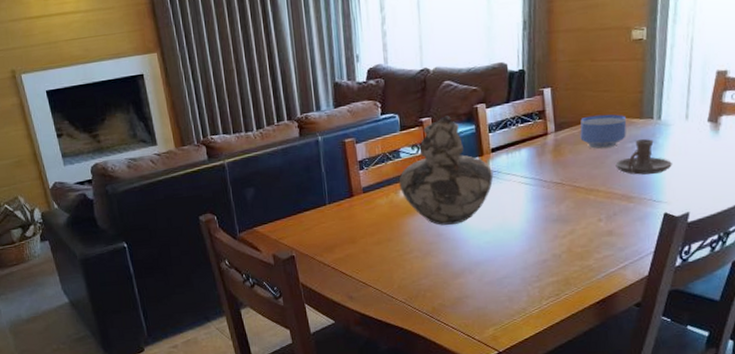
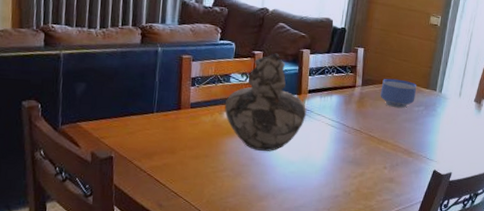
candle holder: present [615,138,672,175] -> none [403,105,445,136]

